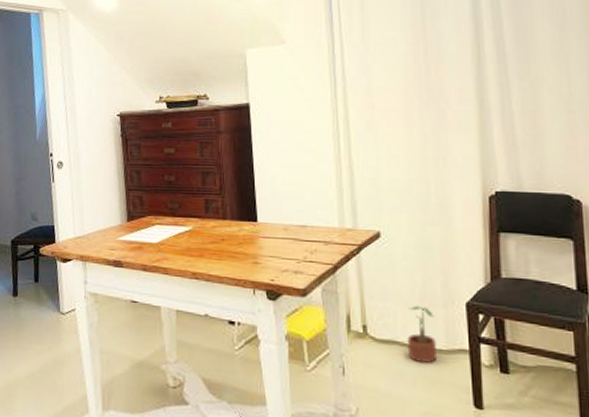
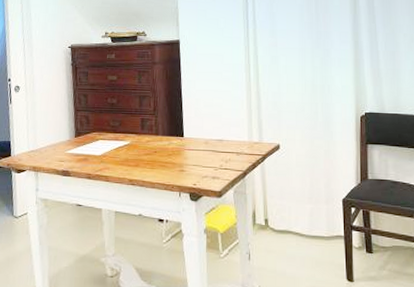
potted plant: present [407,305,436,363] -> none [298,202,320,247]

